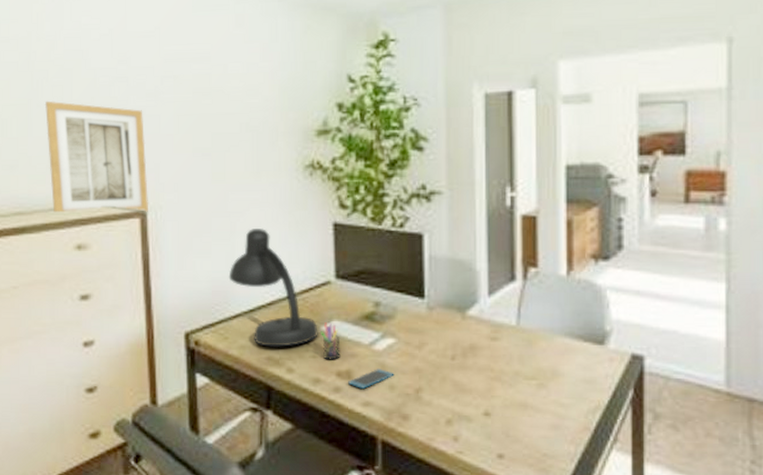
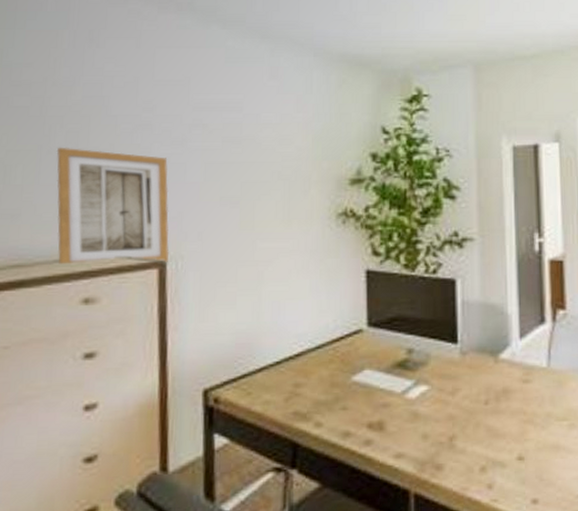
desk lamp: present [228,229,318,347] -> none [254,277,349,401]
pen holder: present [321,322,341,360] -> none [352,372,372,412]
smartphone: present [348,369,394,389] -> none [380,418,428,440]

